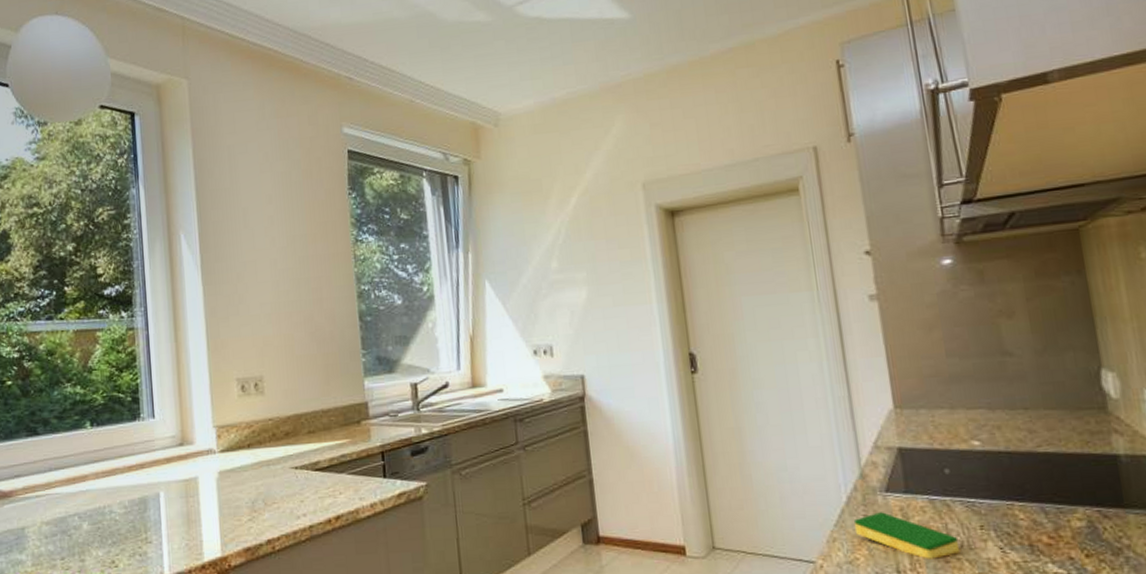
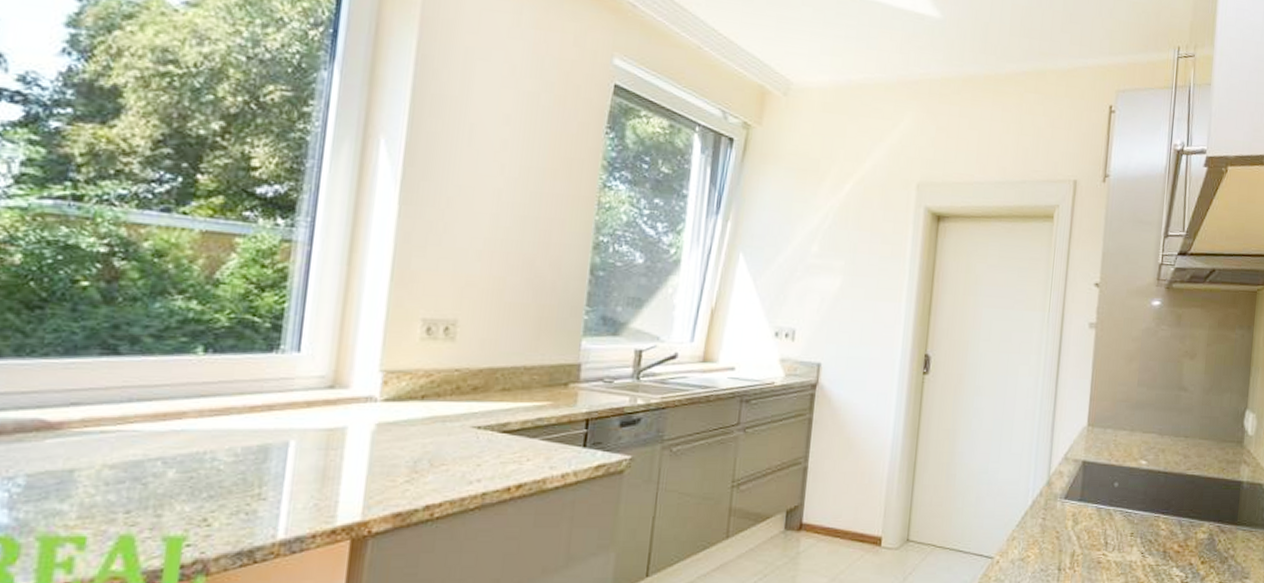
dish sponge: present [853,512,960,559] -> none [1032,516,1112,560]

